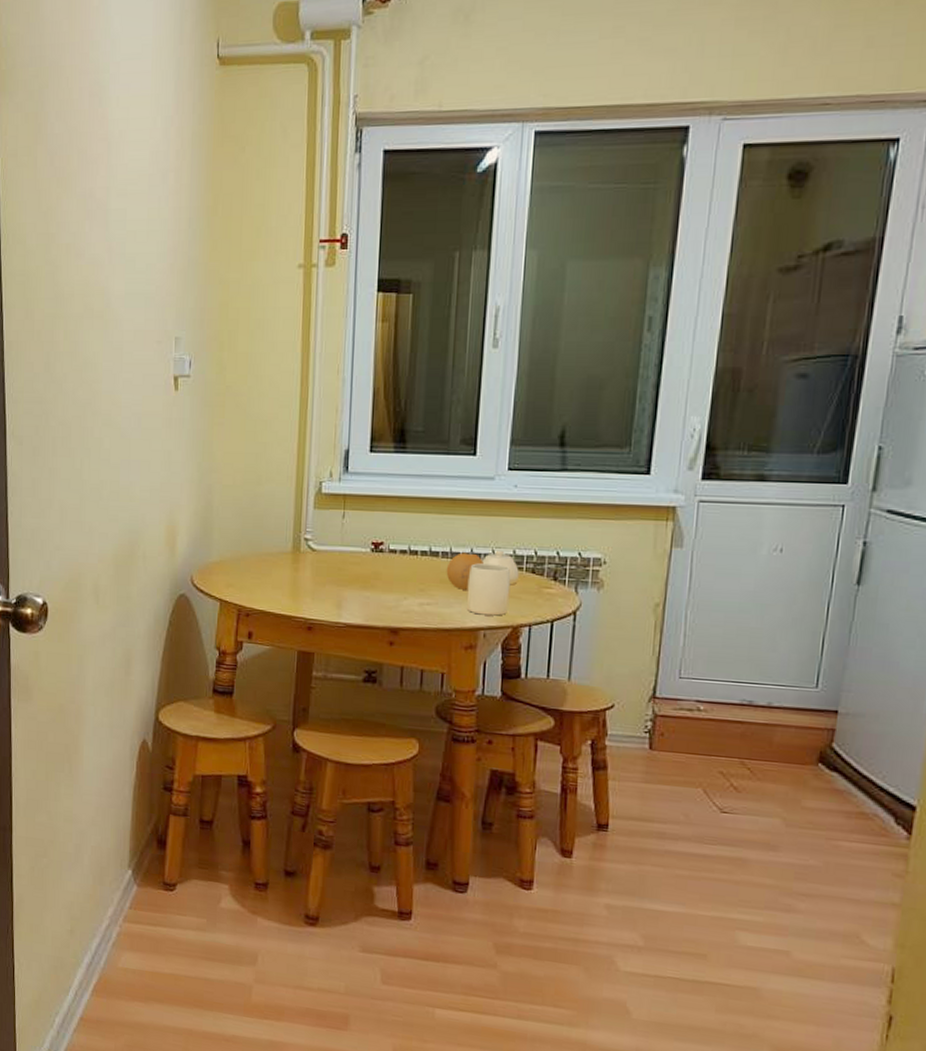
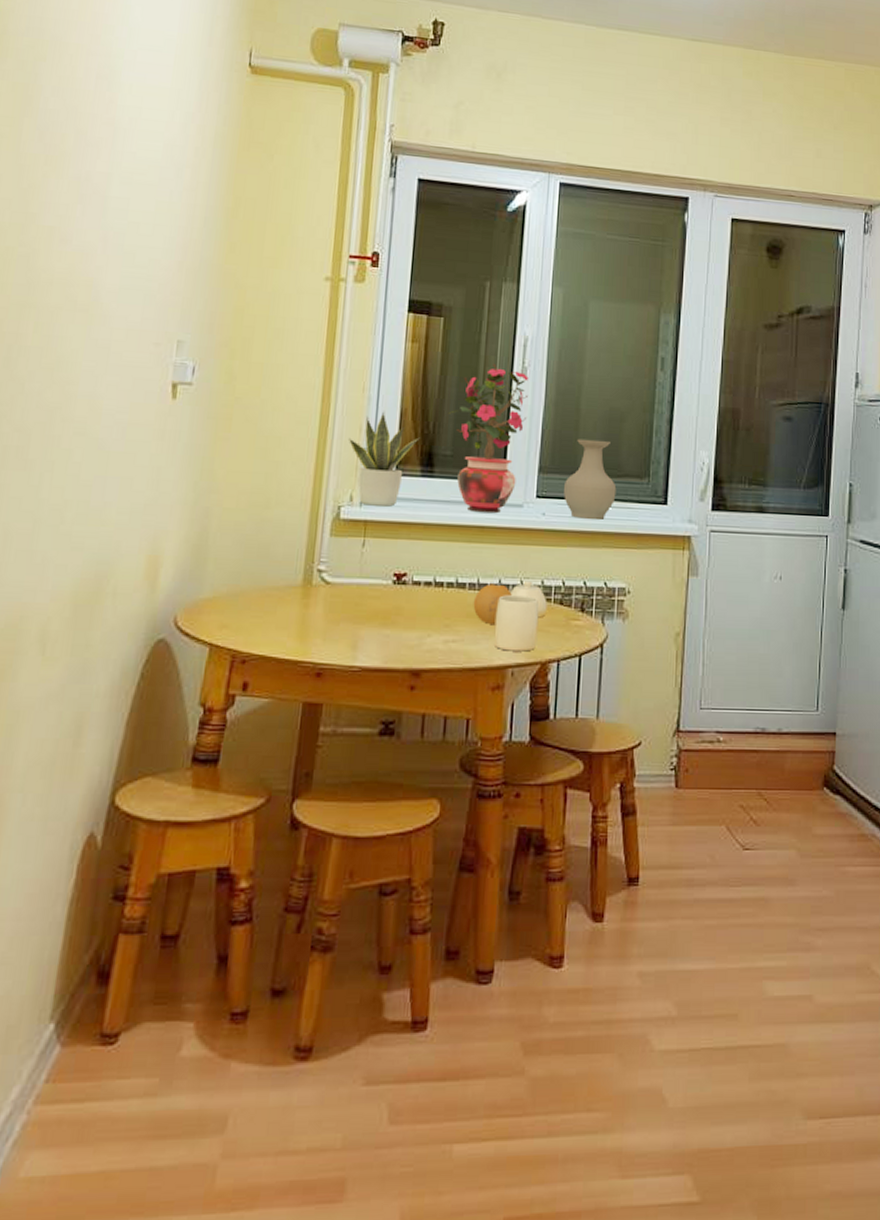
potted plant: none [327,391,392,483] -> present [349,411,420,508]
potted flower: none [418,338,500,487] -> present [448,365,529,514]
vase: none [537,409,594,492] -> present [564,438,617,521]

